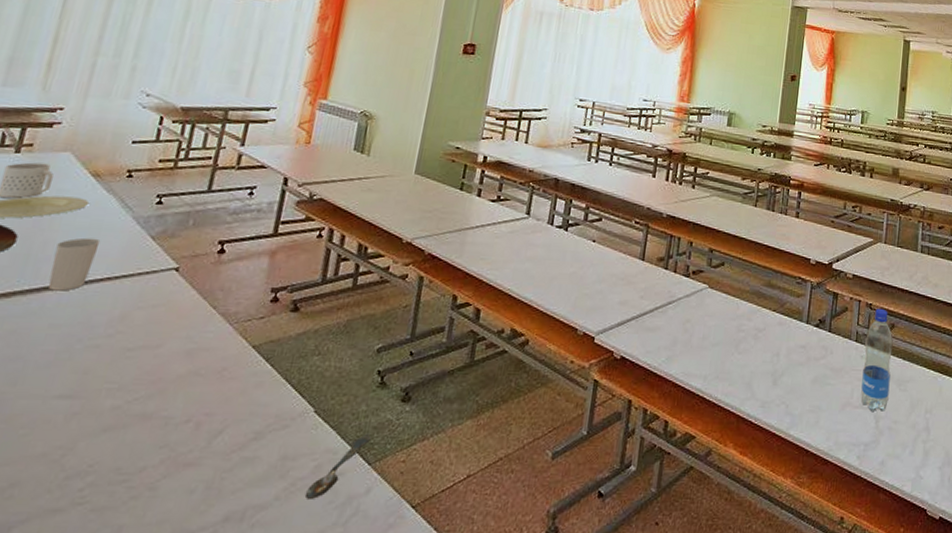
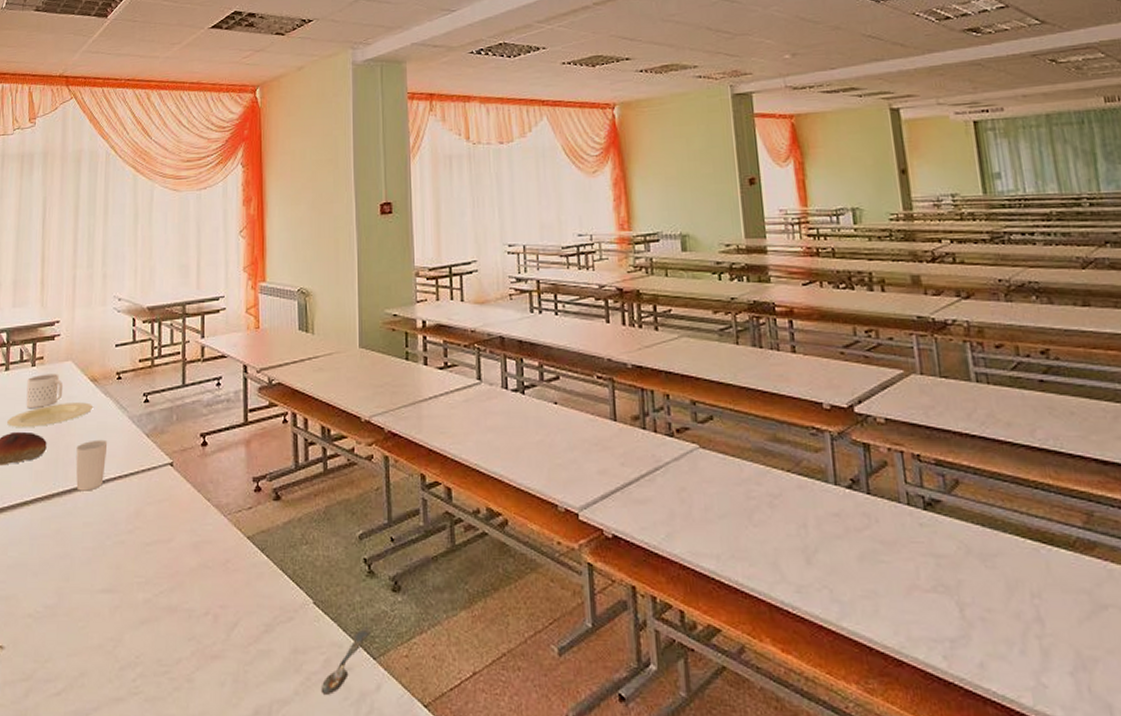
bottle: present [861,308,893,411] -> none [920,459,972,596]

